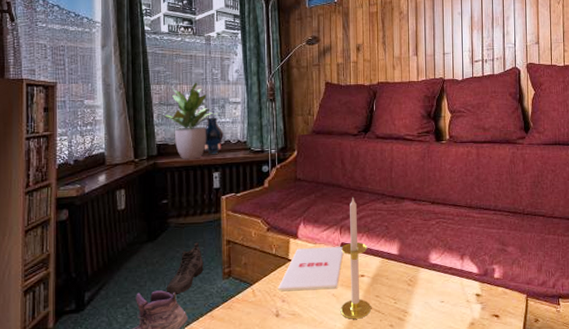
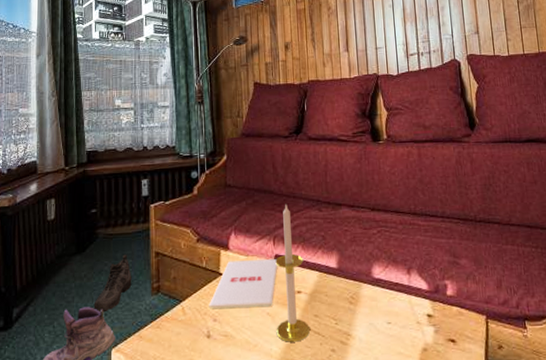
potted plant: present [164,82,219,159] -> none [94,87,147,166]
vase: present [205,117,223,154] -> none [133,122,152,160]

